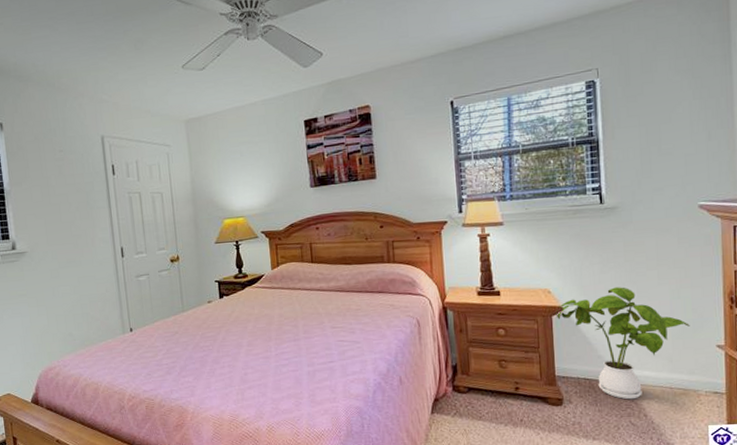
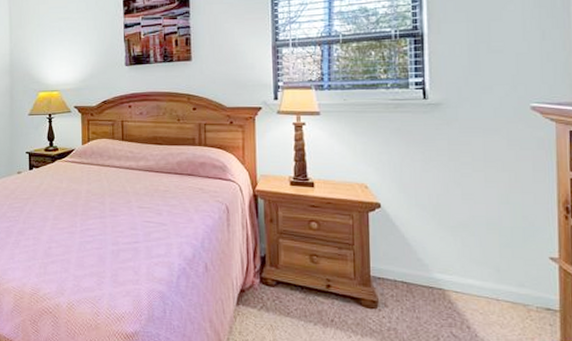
house plant: present [556,287,690,400] -> none [372,187,520,309]

